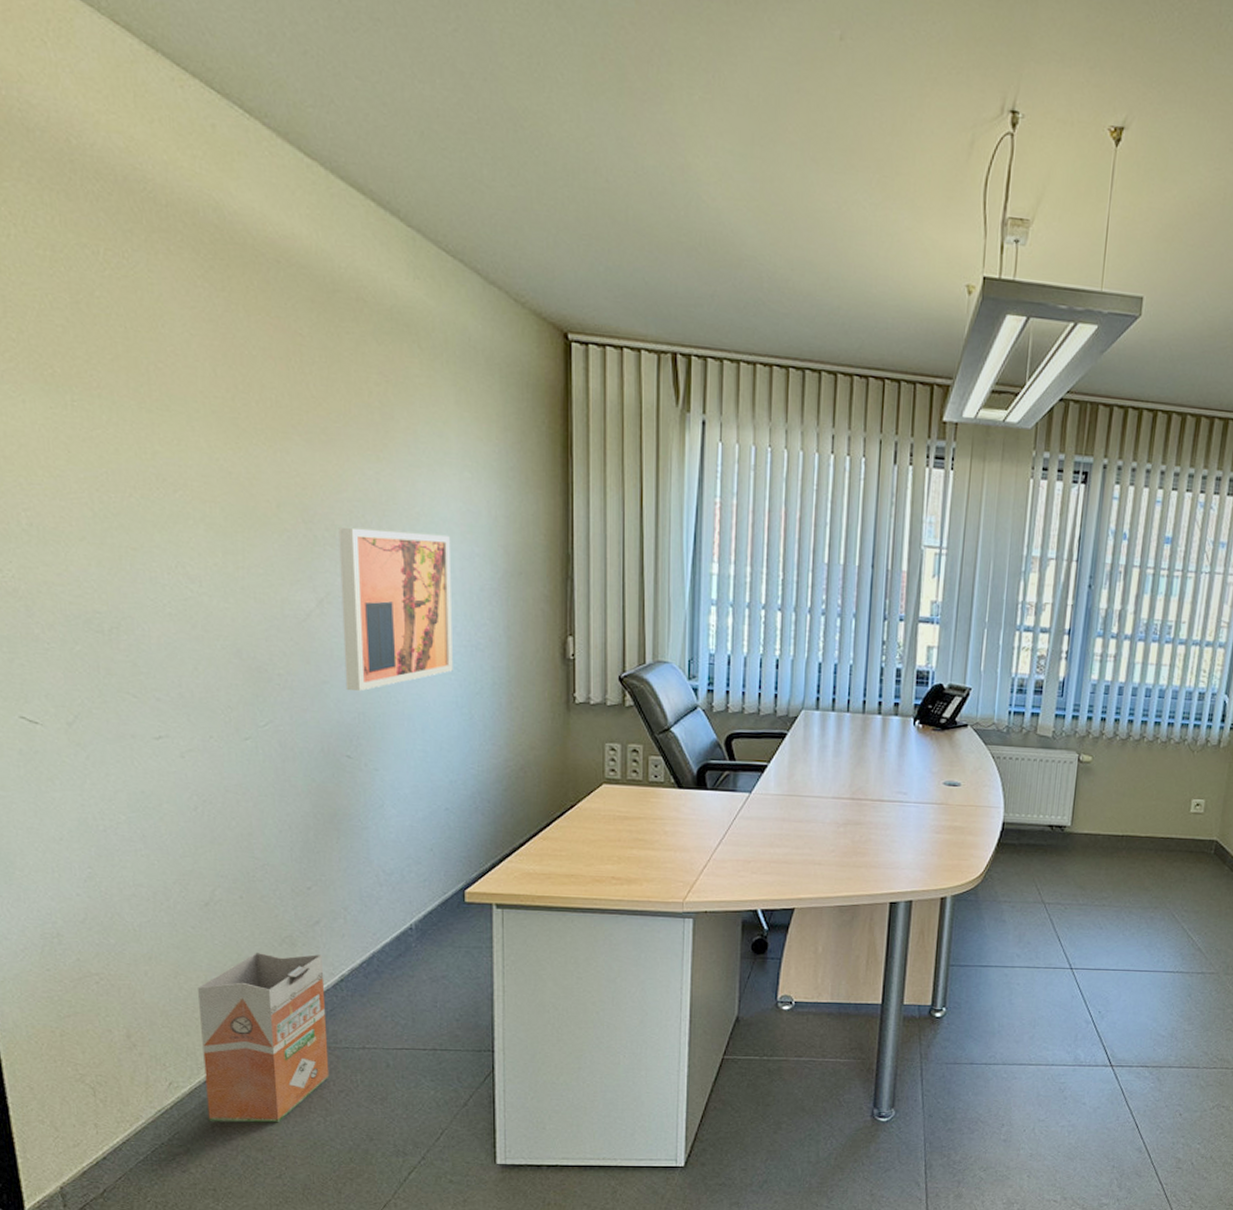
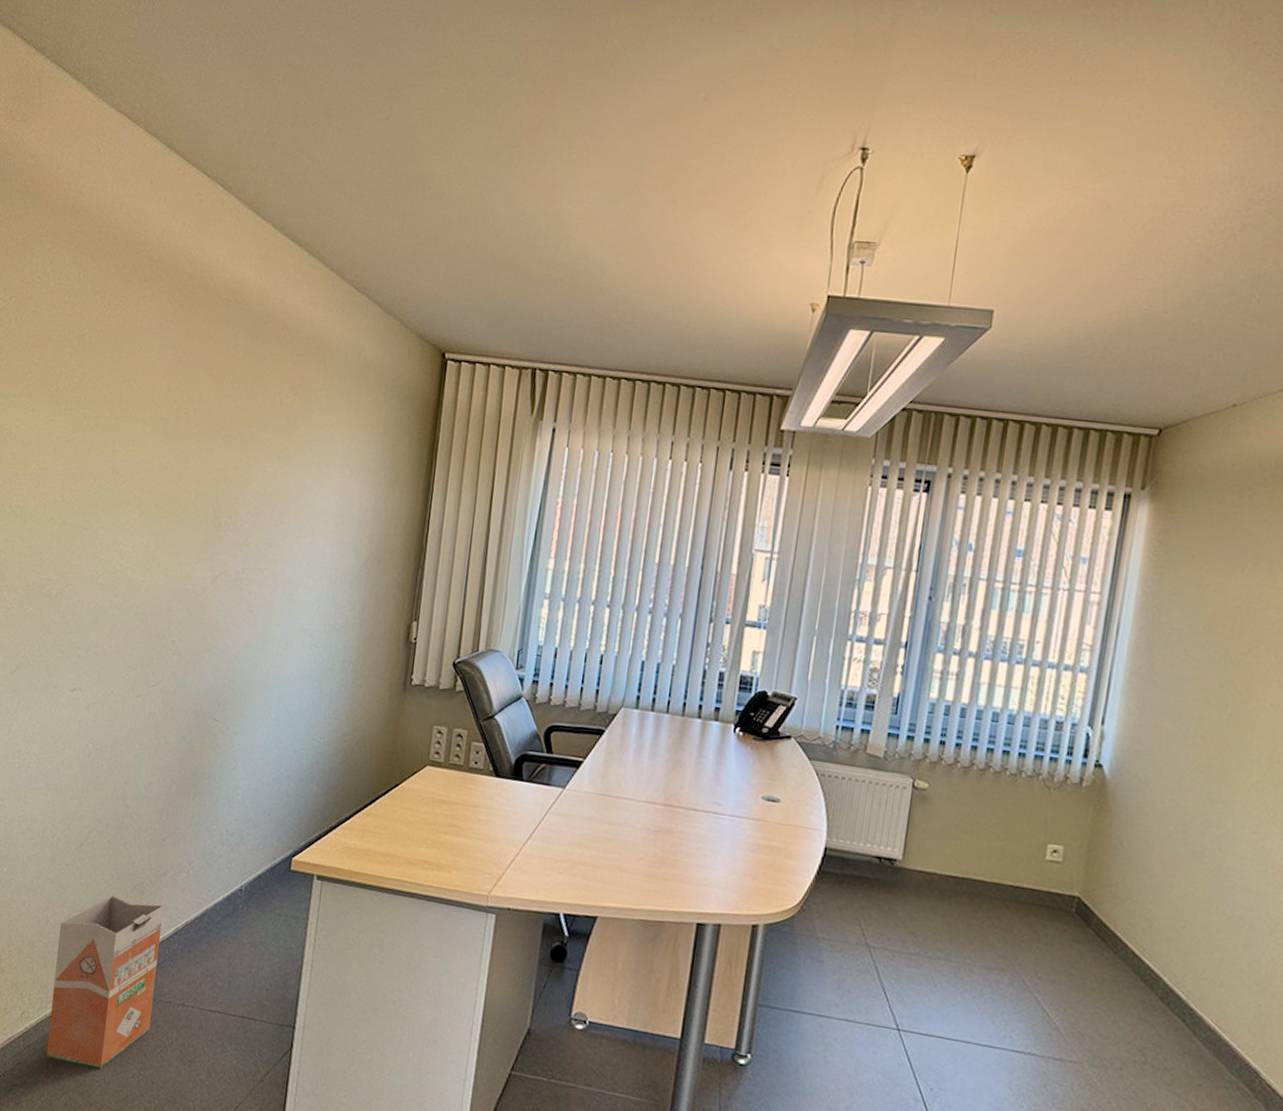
wall art: present [338,526,453,692] -> none [222,515,326,661]

